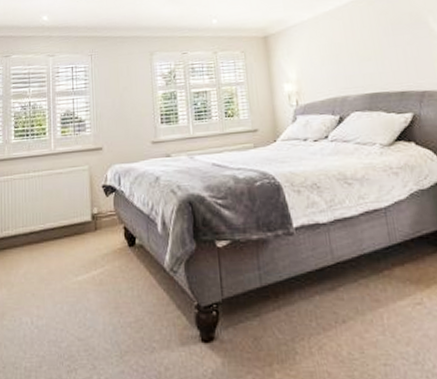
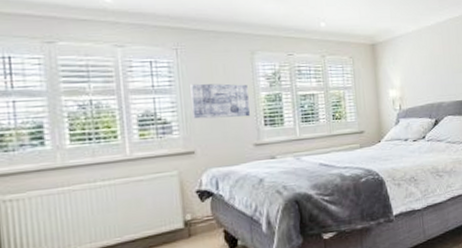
wall art: none [101,84,149,118] -> present [190,83,250,119]

